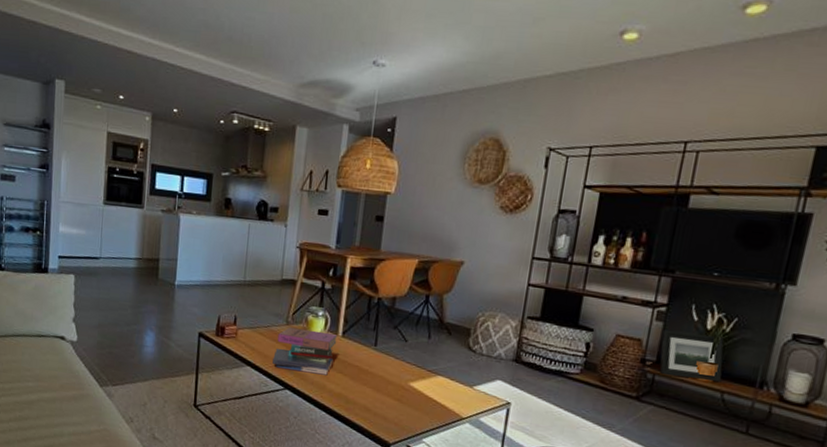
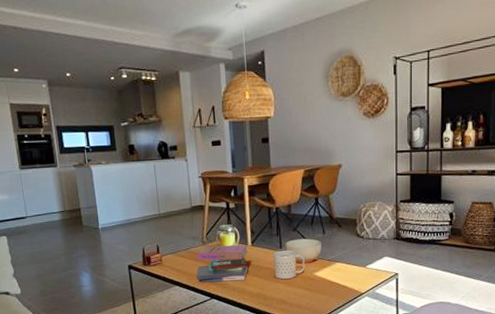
mug: none [362,348,401,384] -> present [272,250,305,280]
bowl: none [381,338,426,370] -> present [285,238,322,264]

